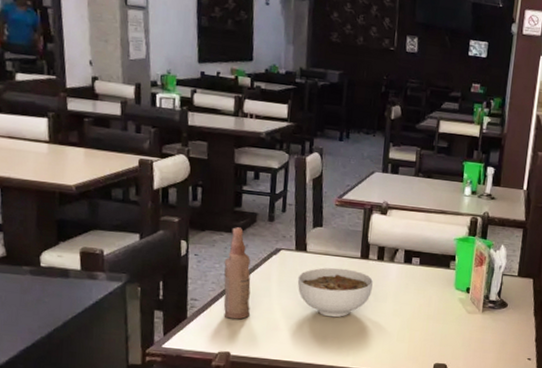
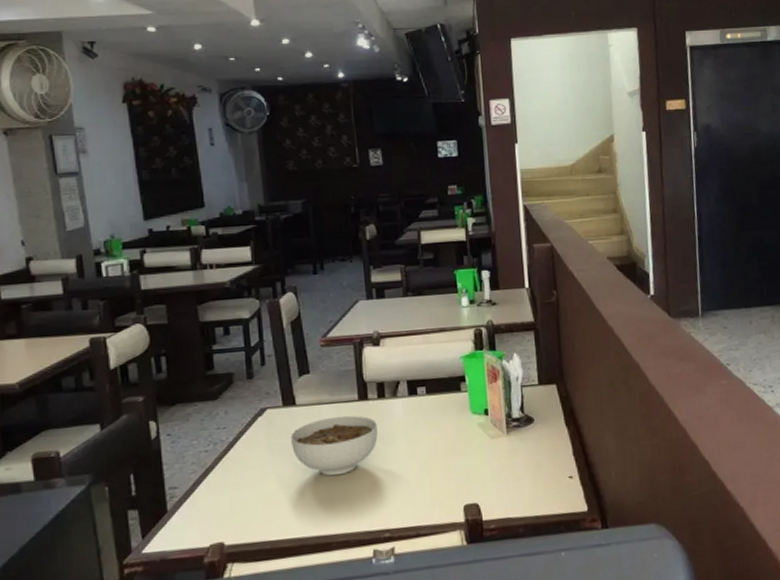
bottle: present [223,227,251,320] -> none [202,393,242,502]

